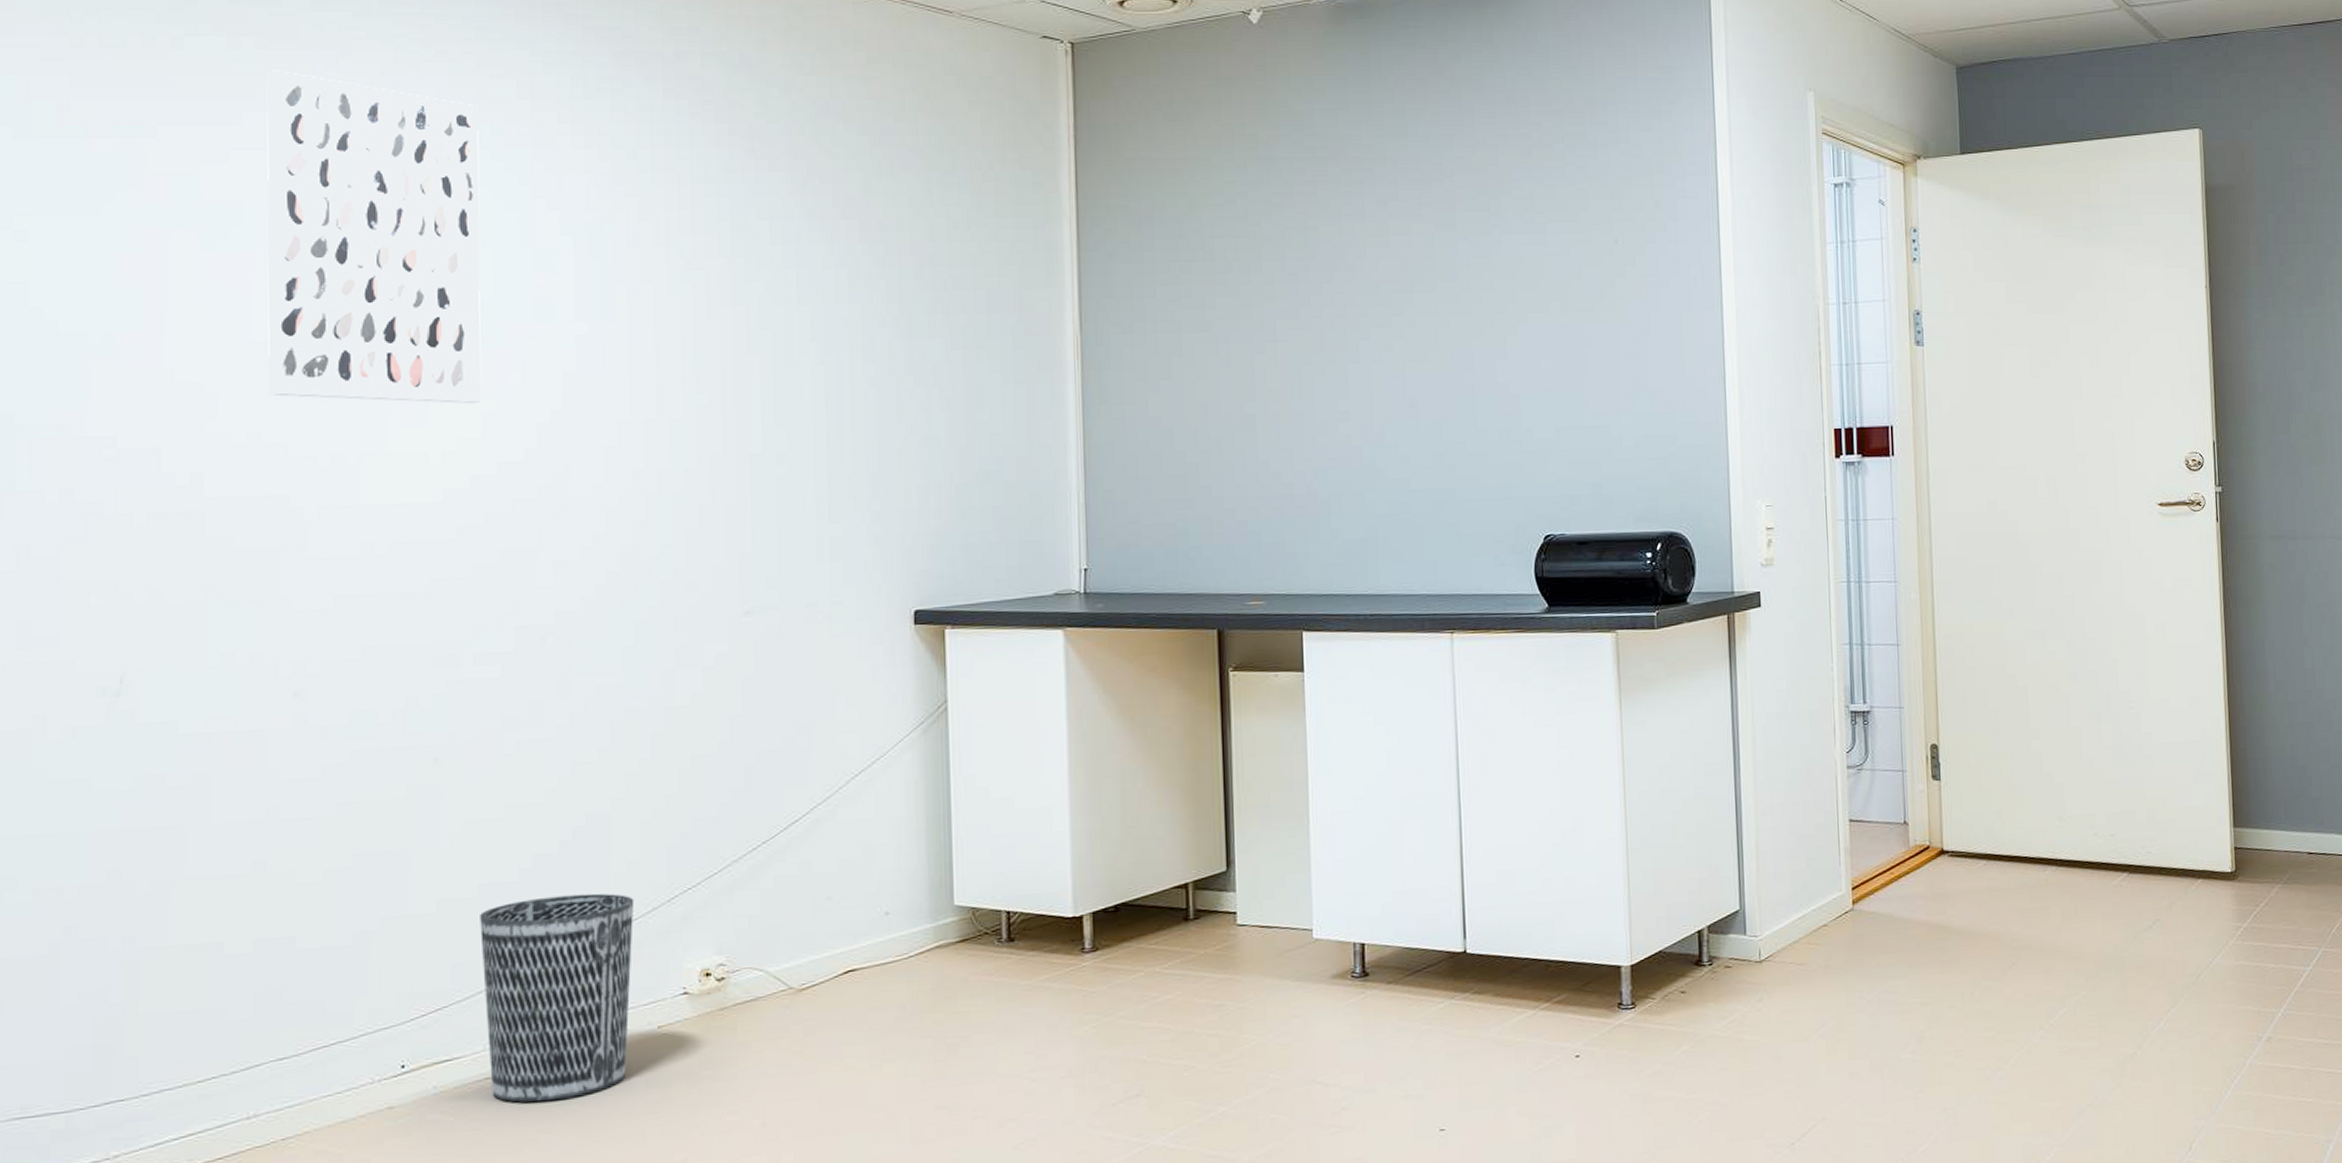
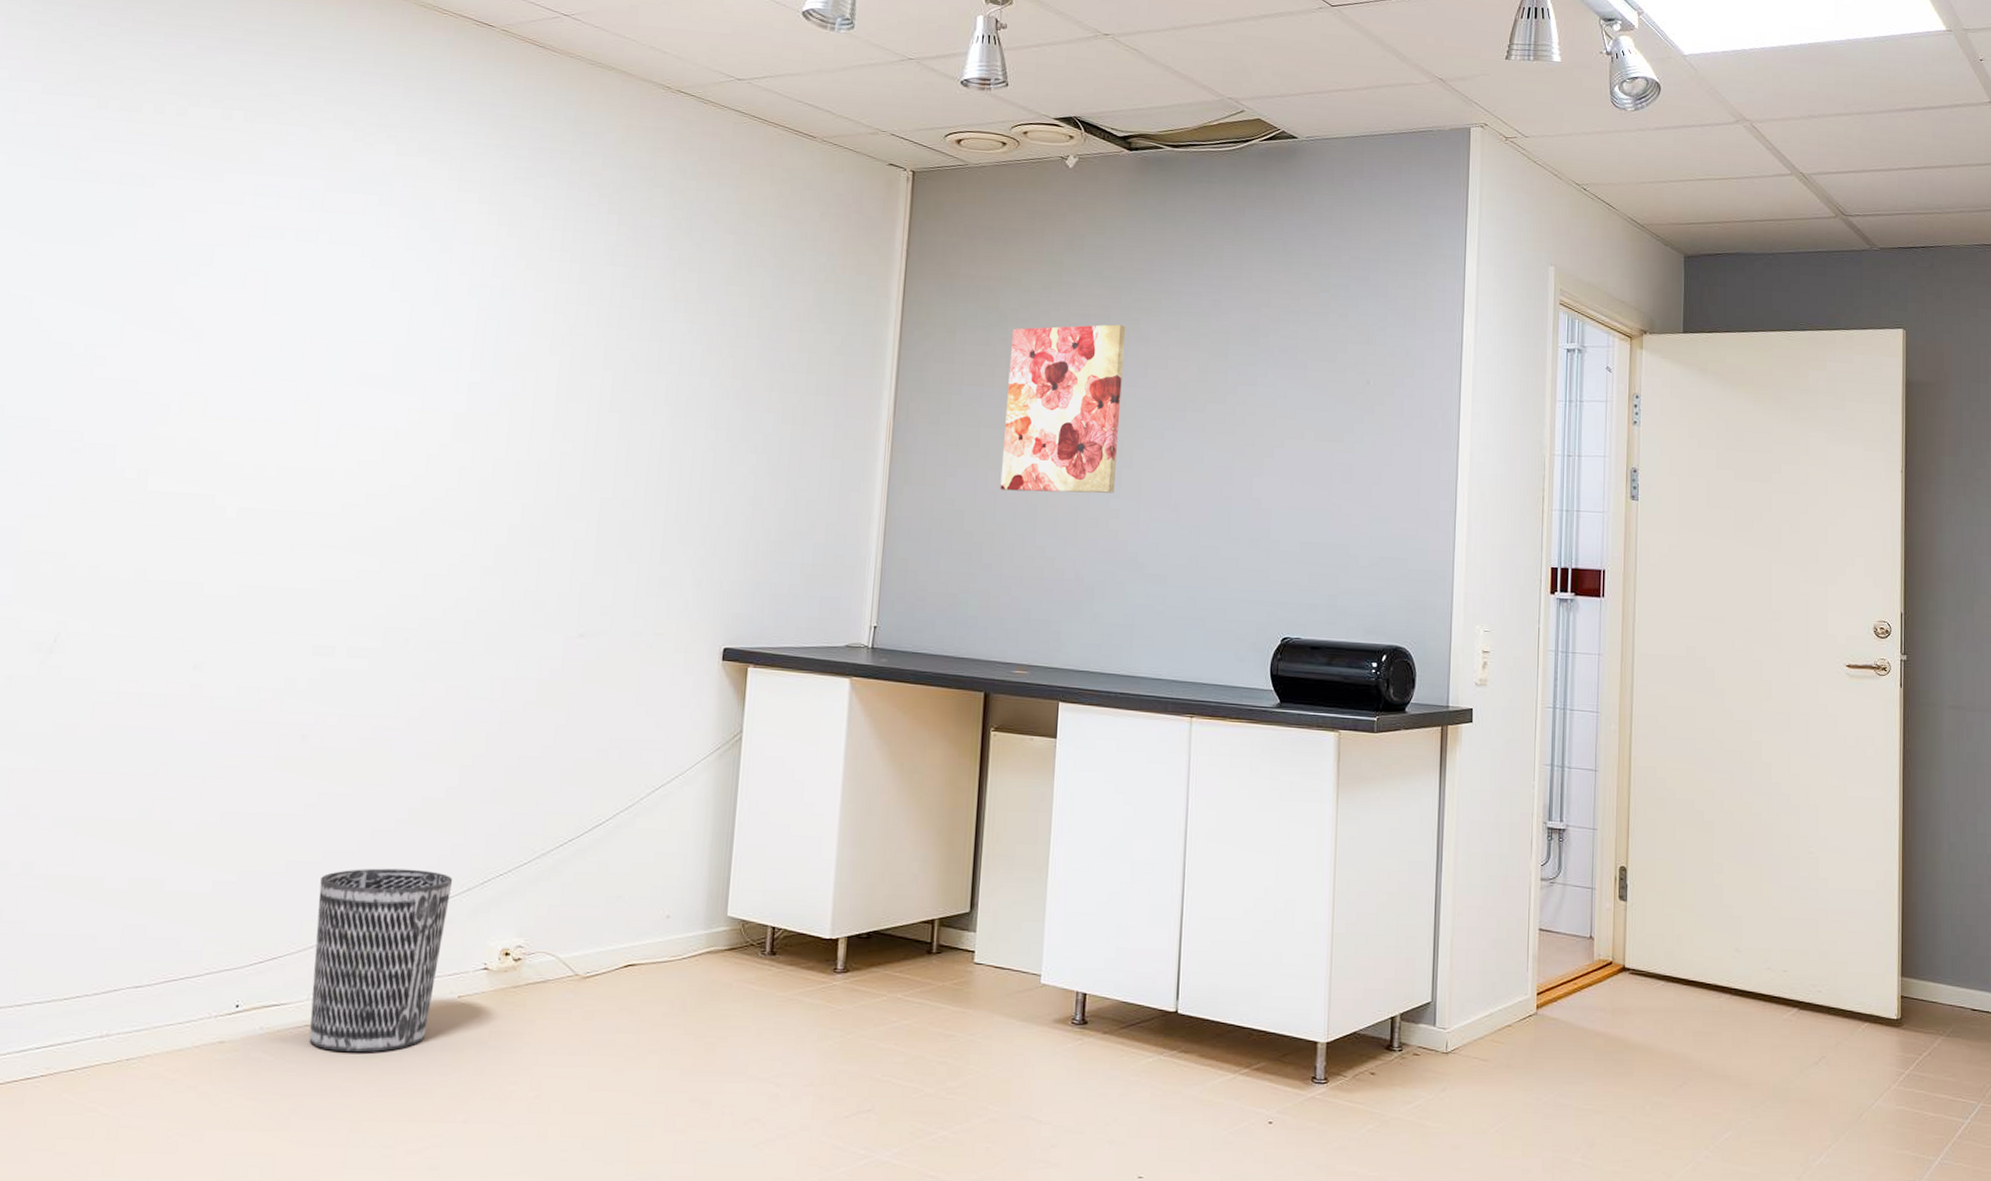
wall art: present [266,70,482,403] -> none [211,139,415,432]
wall art: none [1206,201,1342,401] -> present [1000,324,1126,493]

